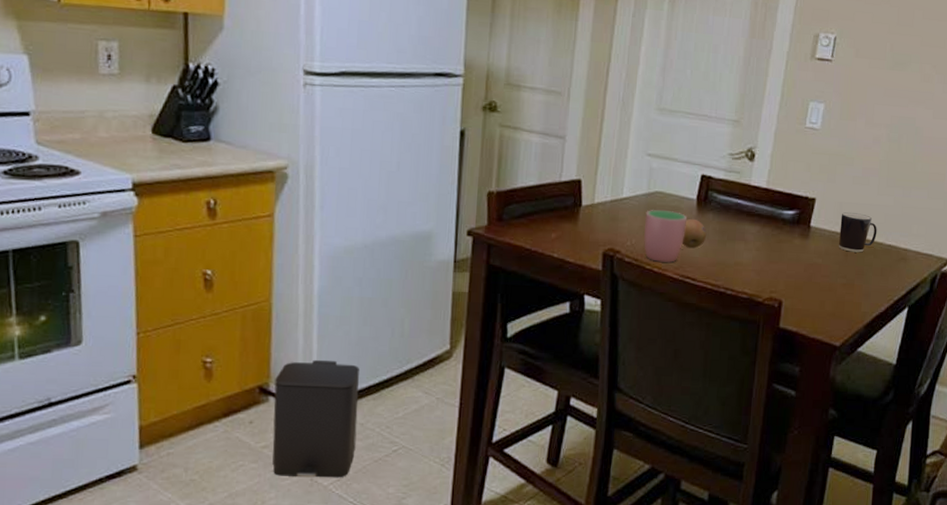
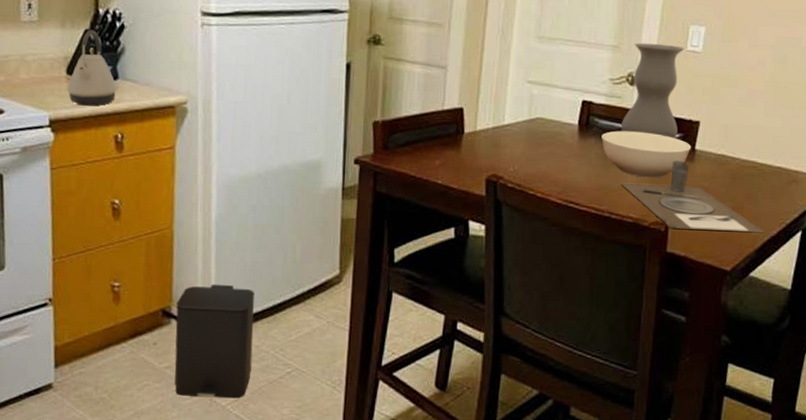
kettle: none [153,86,210,169] -> present [67,30,118,106]
cup: present [644,209,688,263] -> none [526,135,570,189]
fruit: present [681,218,707,249] -> none [564,143,590,174]
bowl: none [719,206,807,254] -> present [601,130,692,178]
place setting: none [738,237,874,310] -> present [621,161,765,233]
vase: none [739,118,804,216] -> present [621,43,685,139]
mug: present [839,212,877,253] -> none [726,135,765,176]

